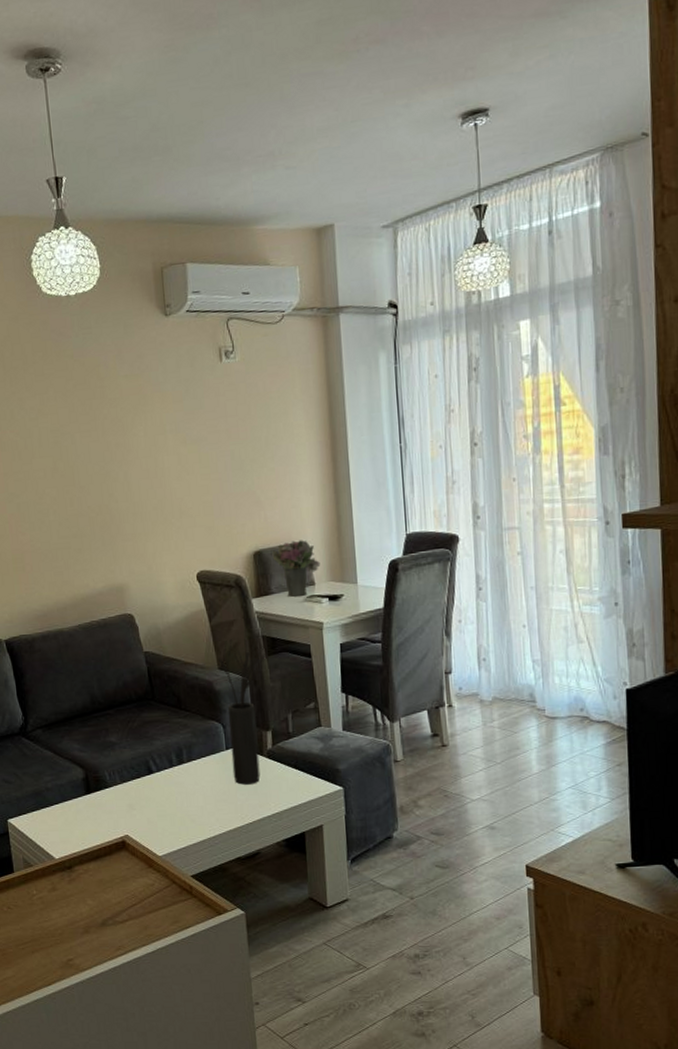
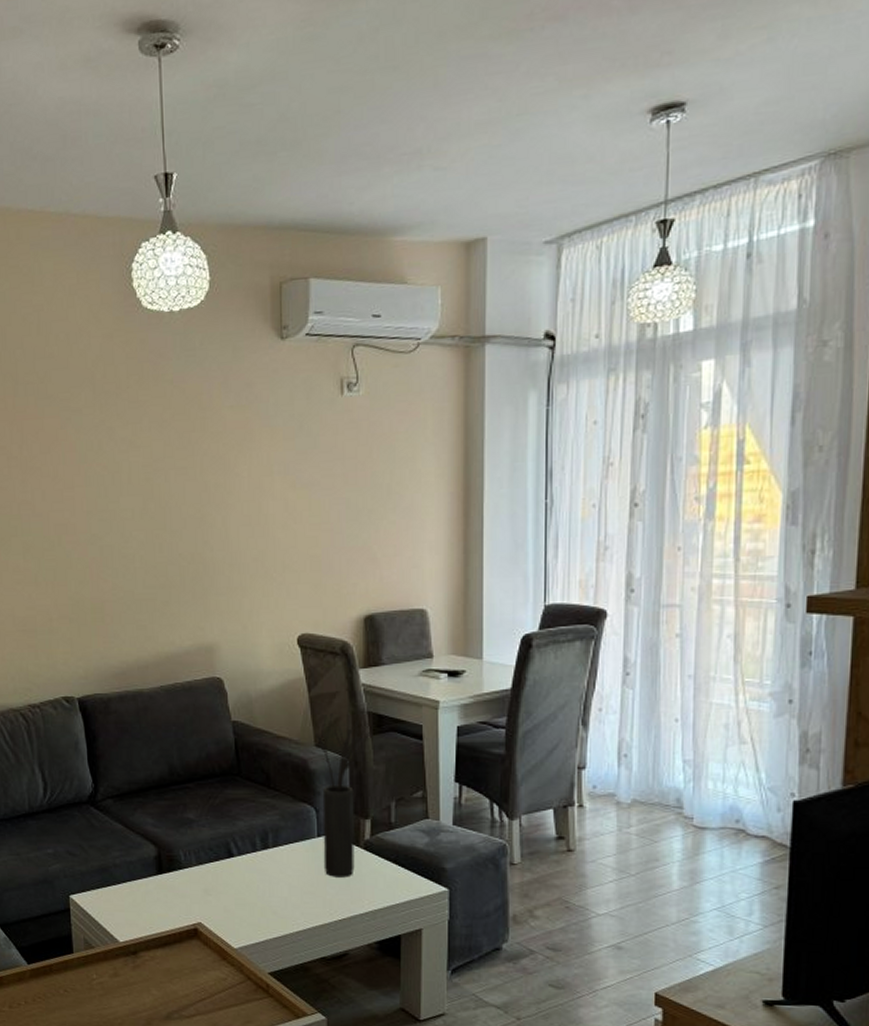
flower bouquet: present [272,540,321,598] -> none [386,605,441,671]

